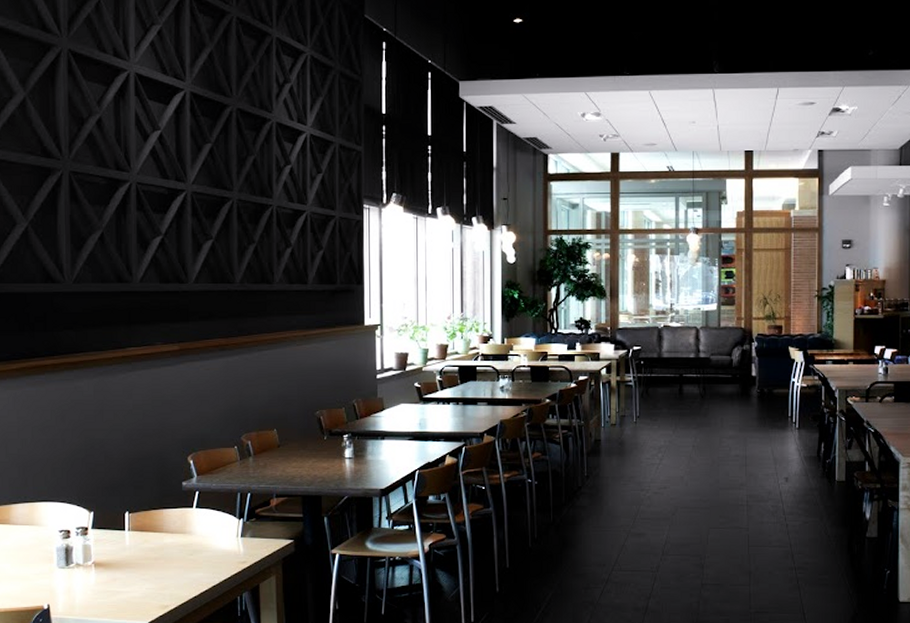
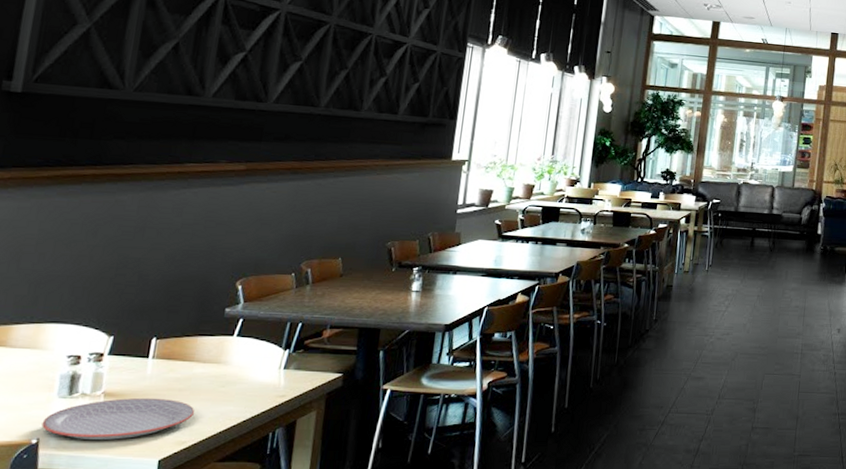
plate: none [49,566,170,606] -> present [42,397,194,441]

